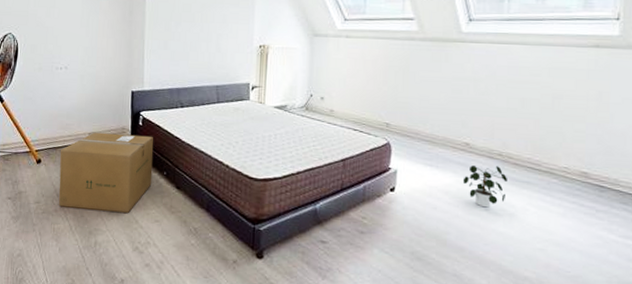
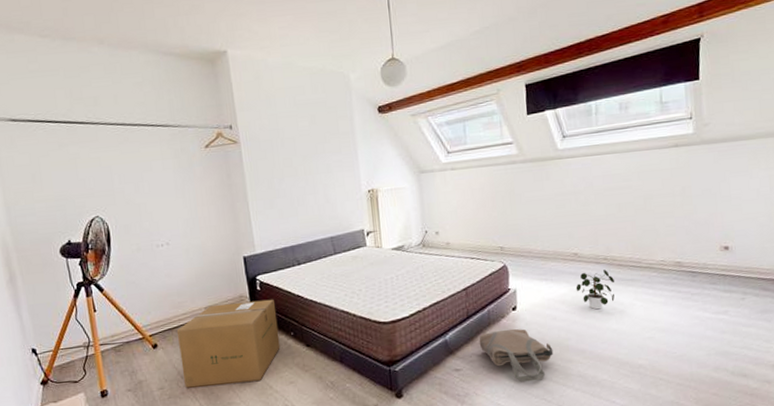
tote bag: none [350,209,429,271] -> present [479,328,554,383]

